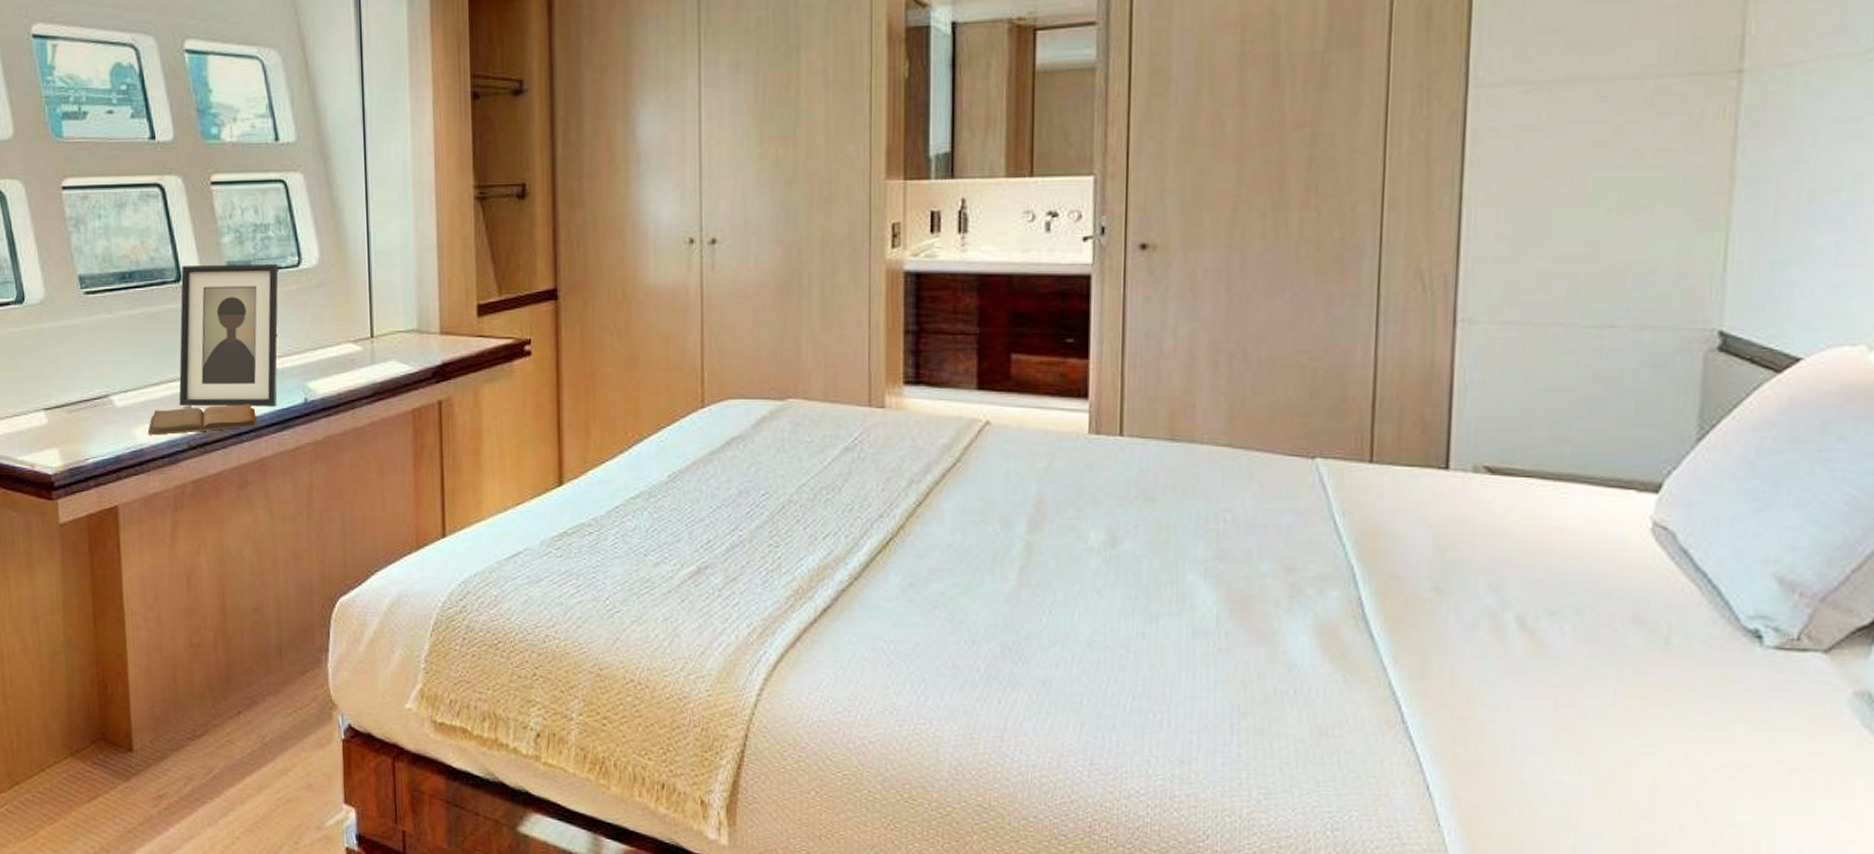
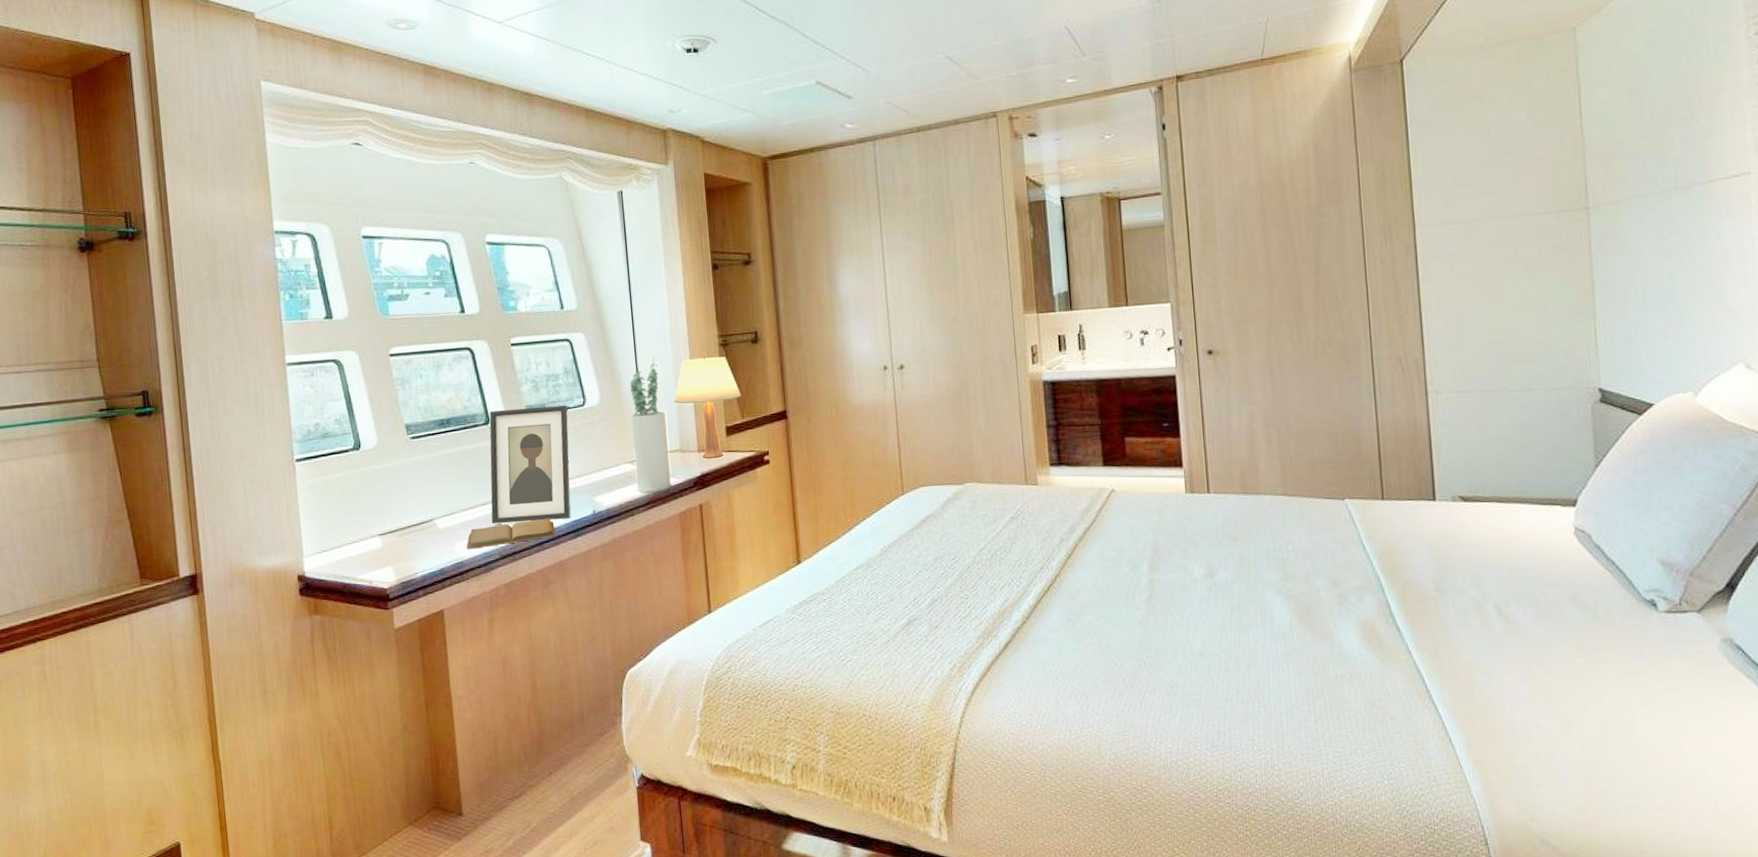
vase: none [357,208,404,383] -> present [630,356,671,495]
table lamp: none [412,208,500,345] -> present [673,354,742,460]

